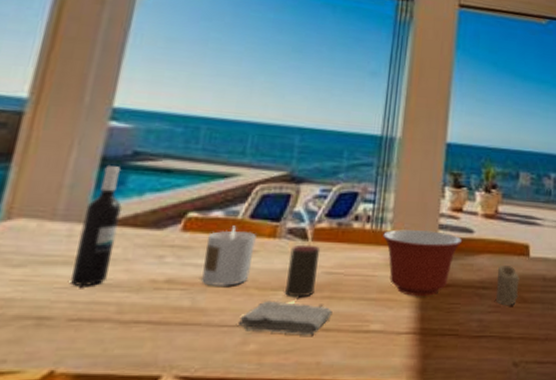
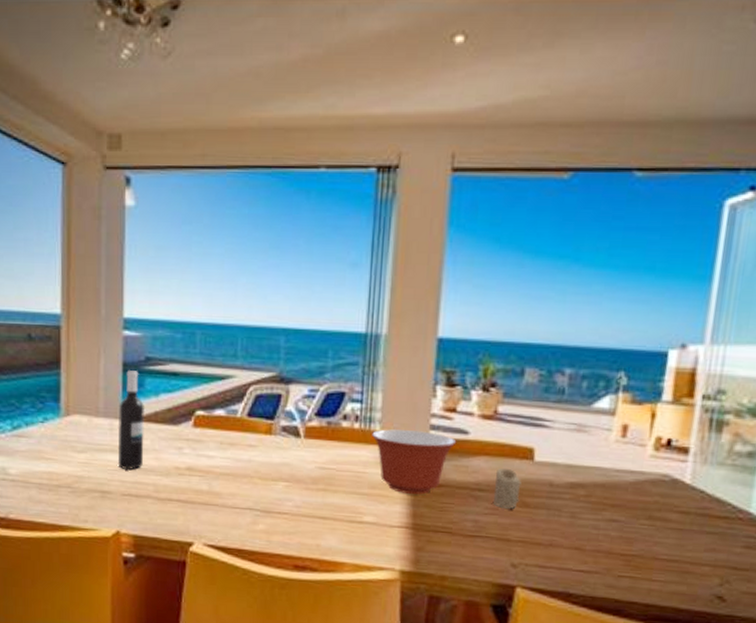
candle: present [202,225,257,286] -> none [214,423,255,475]
washcloth: present [239,300,332,334] -> none [248,489,328,521]
cup: present [285,244,321,298] -> none [284,441,313,489]

